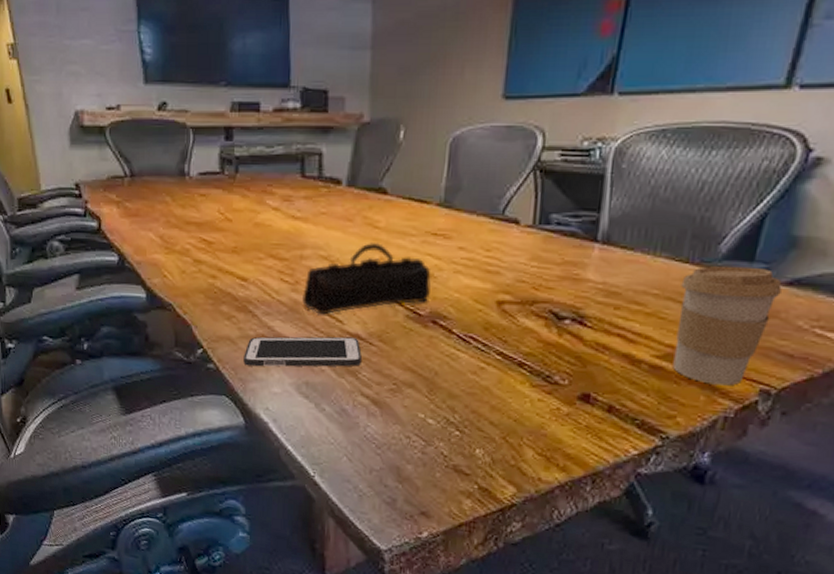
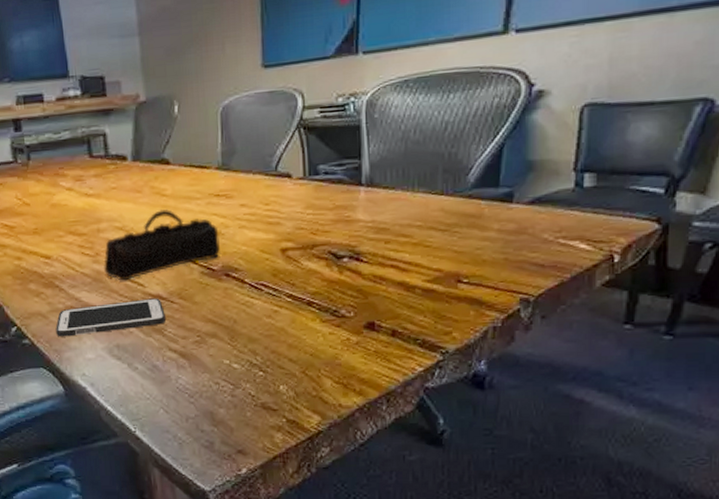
coffee cup: present [672,265,782,386] -> none [440,191,526,300]

